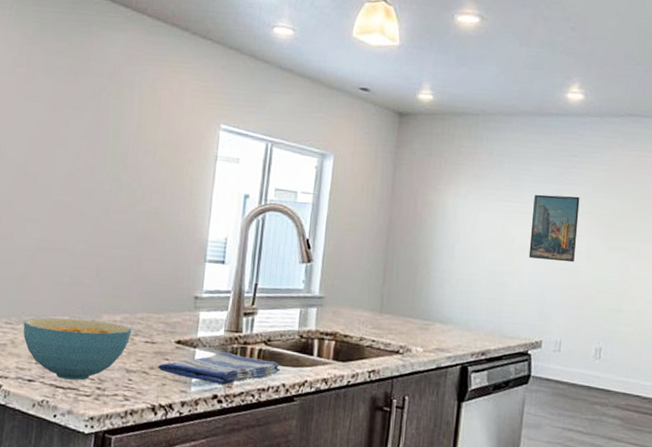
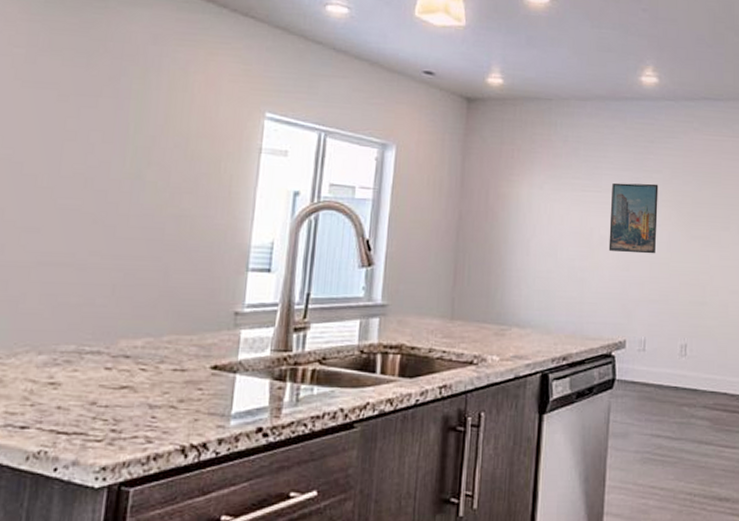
cereal bowl: present [23,318,132,381] -> none [15,347,157,422]
dish towel: present [158,352,281,385] -> none [189,376,339,415]

